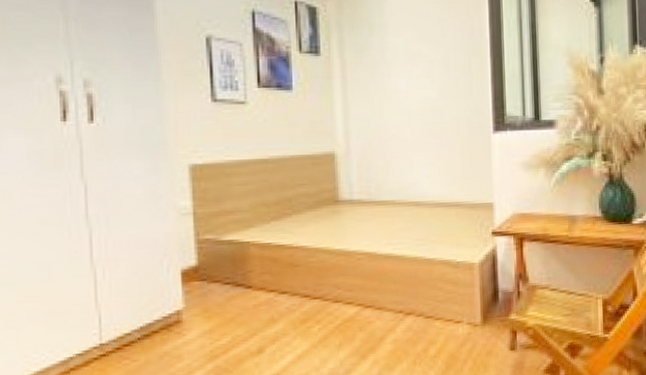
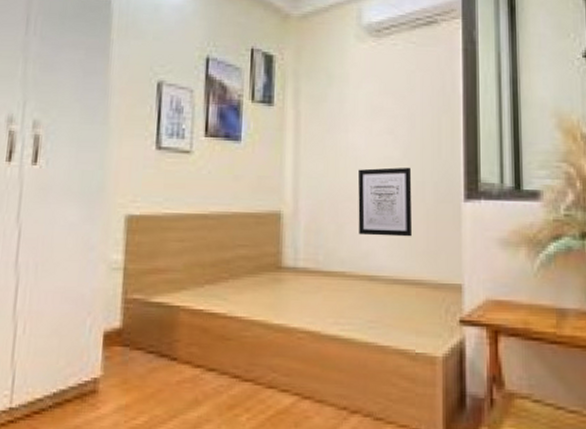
wall art: none [402,106,450,168] -> present [358,167,412,237]

